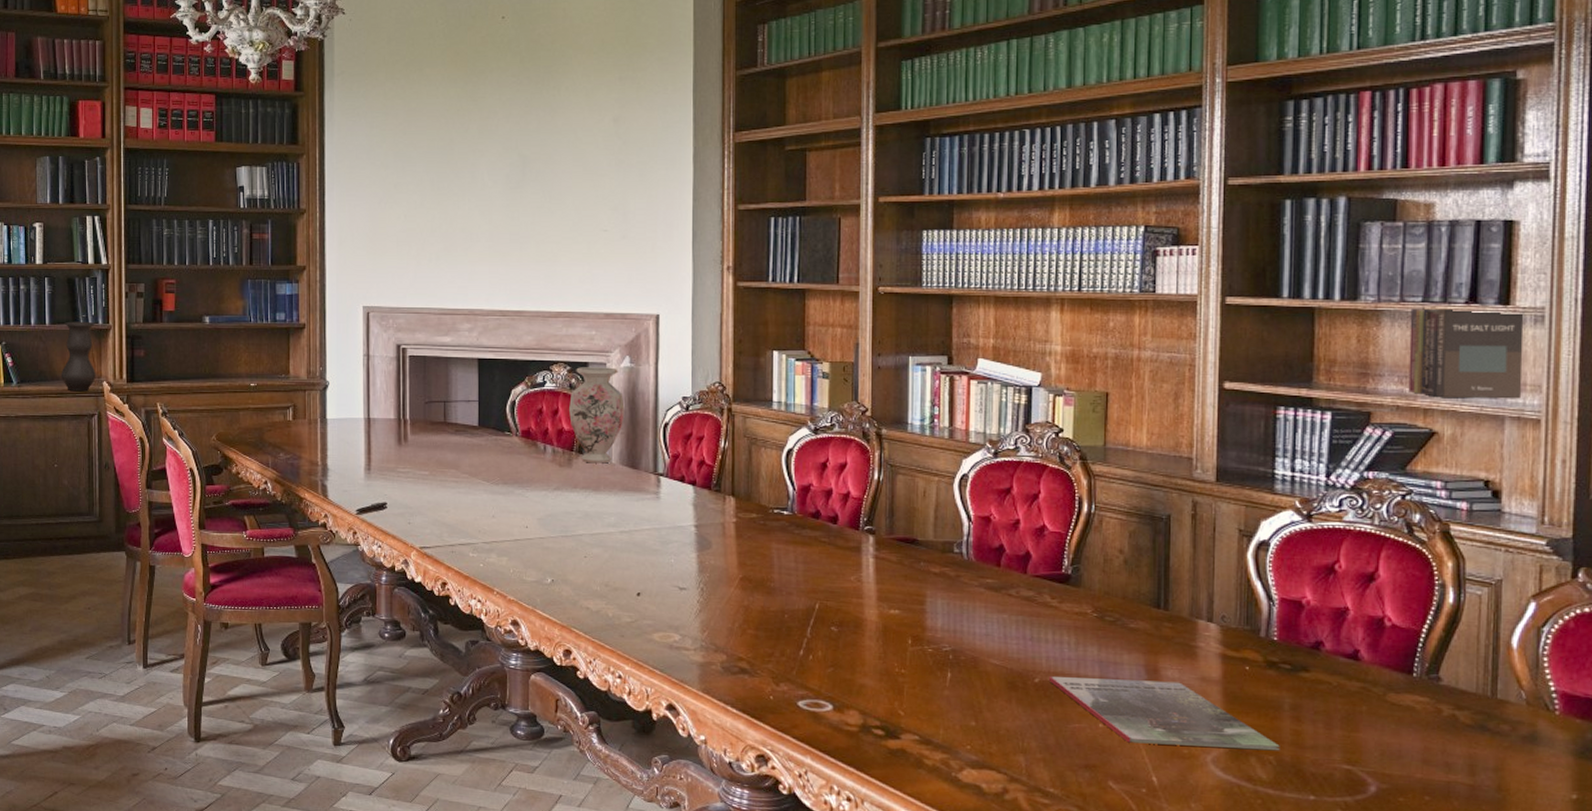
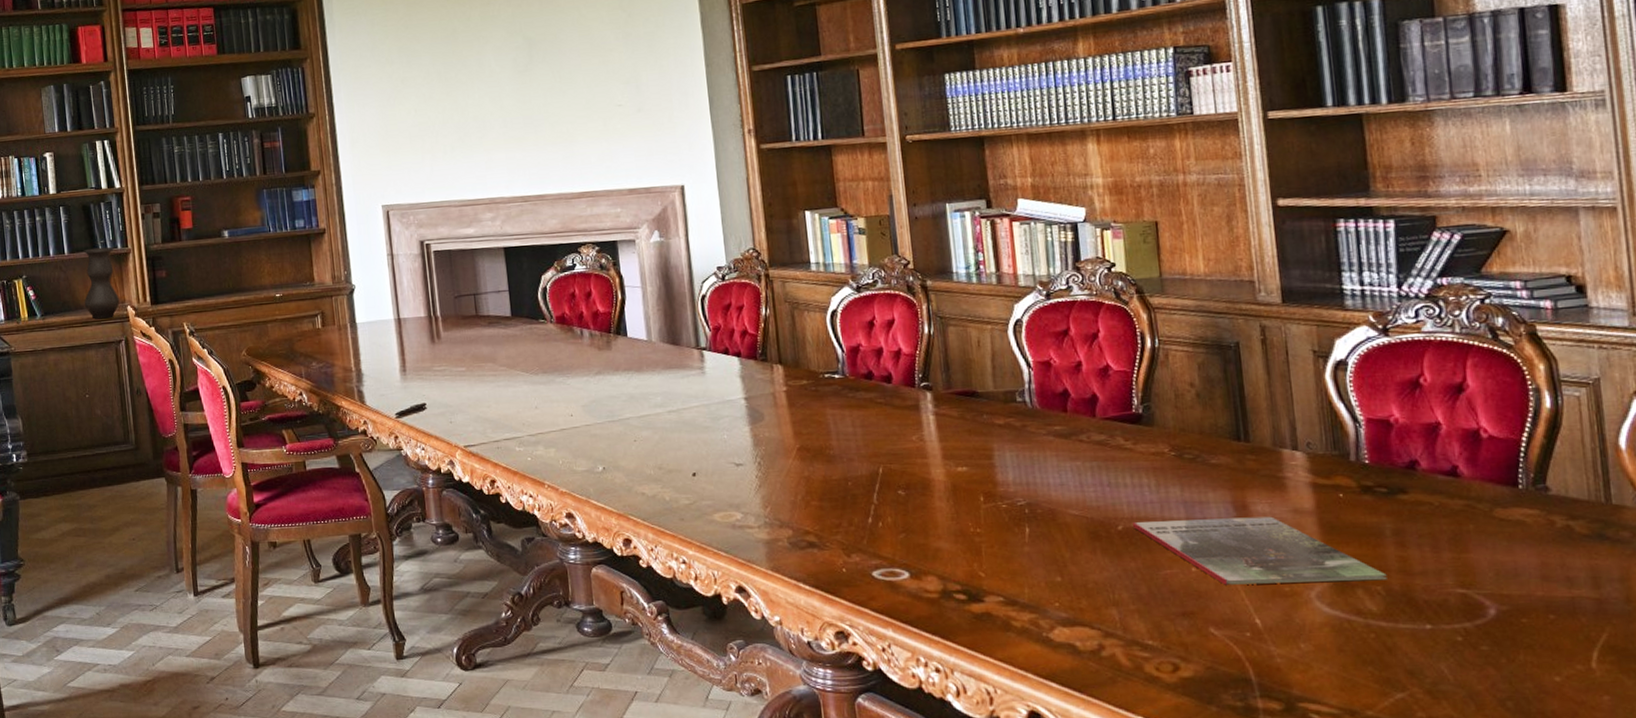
vase: present [569,367,625,464] -> none [602,243,660,344]
books: present [1408,307,1524,399] -> none [1463,97,1593,194]

